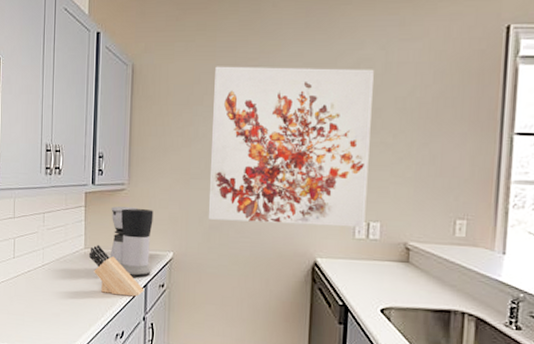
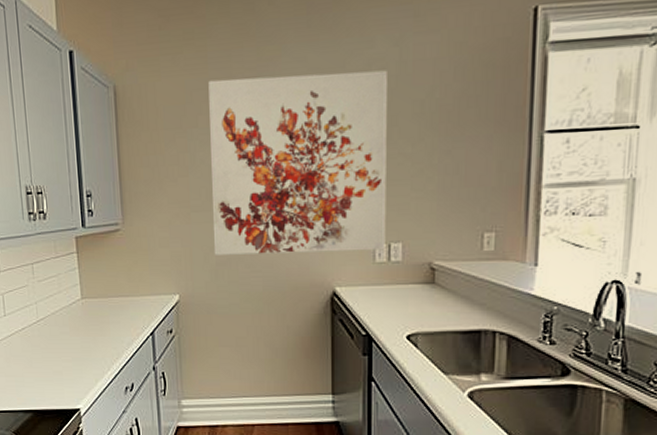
knife block: present [88,244,145,297] -> none [86,293,152,346]
coffee maker: present [111,206,154,278] -> none [106,248,157,326]

